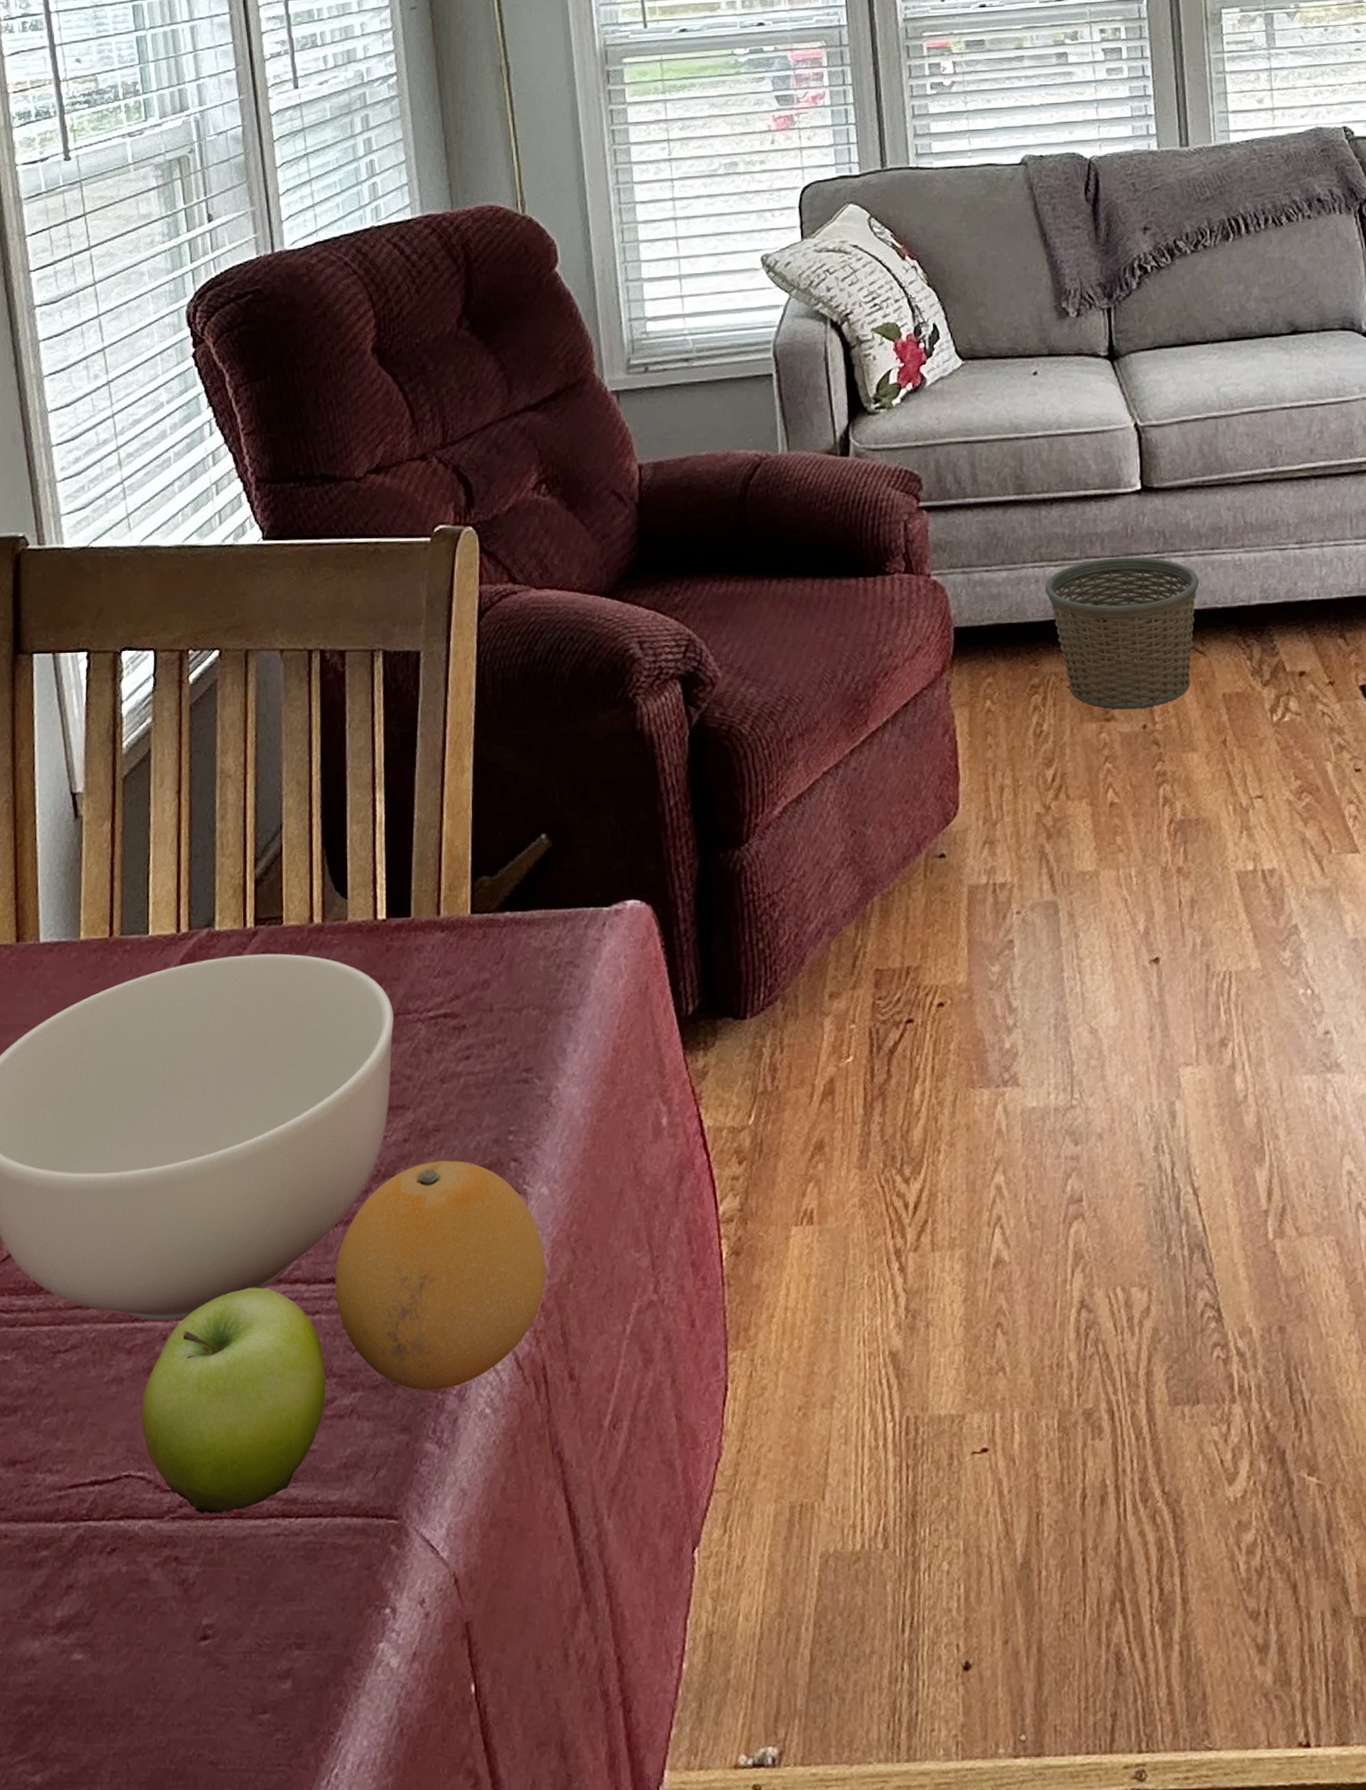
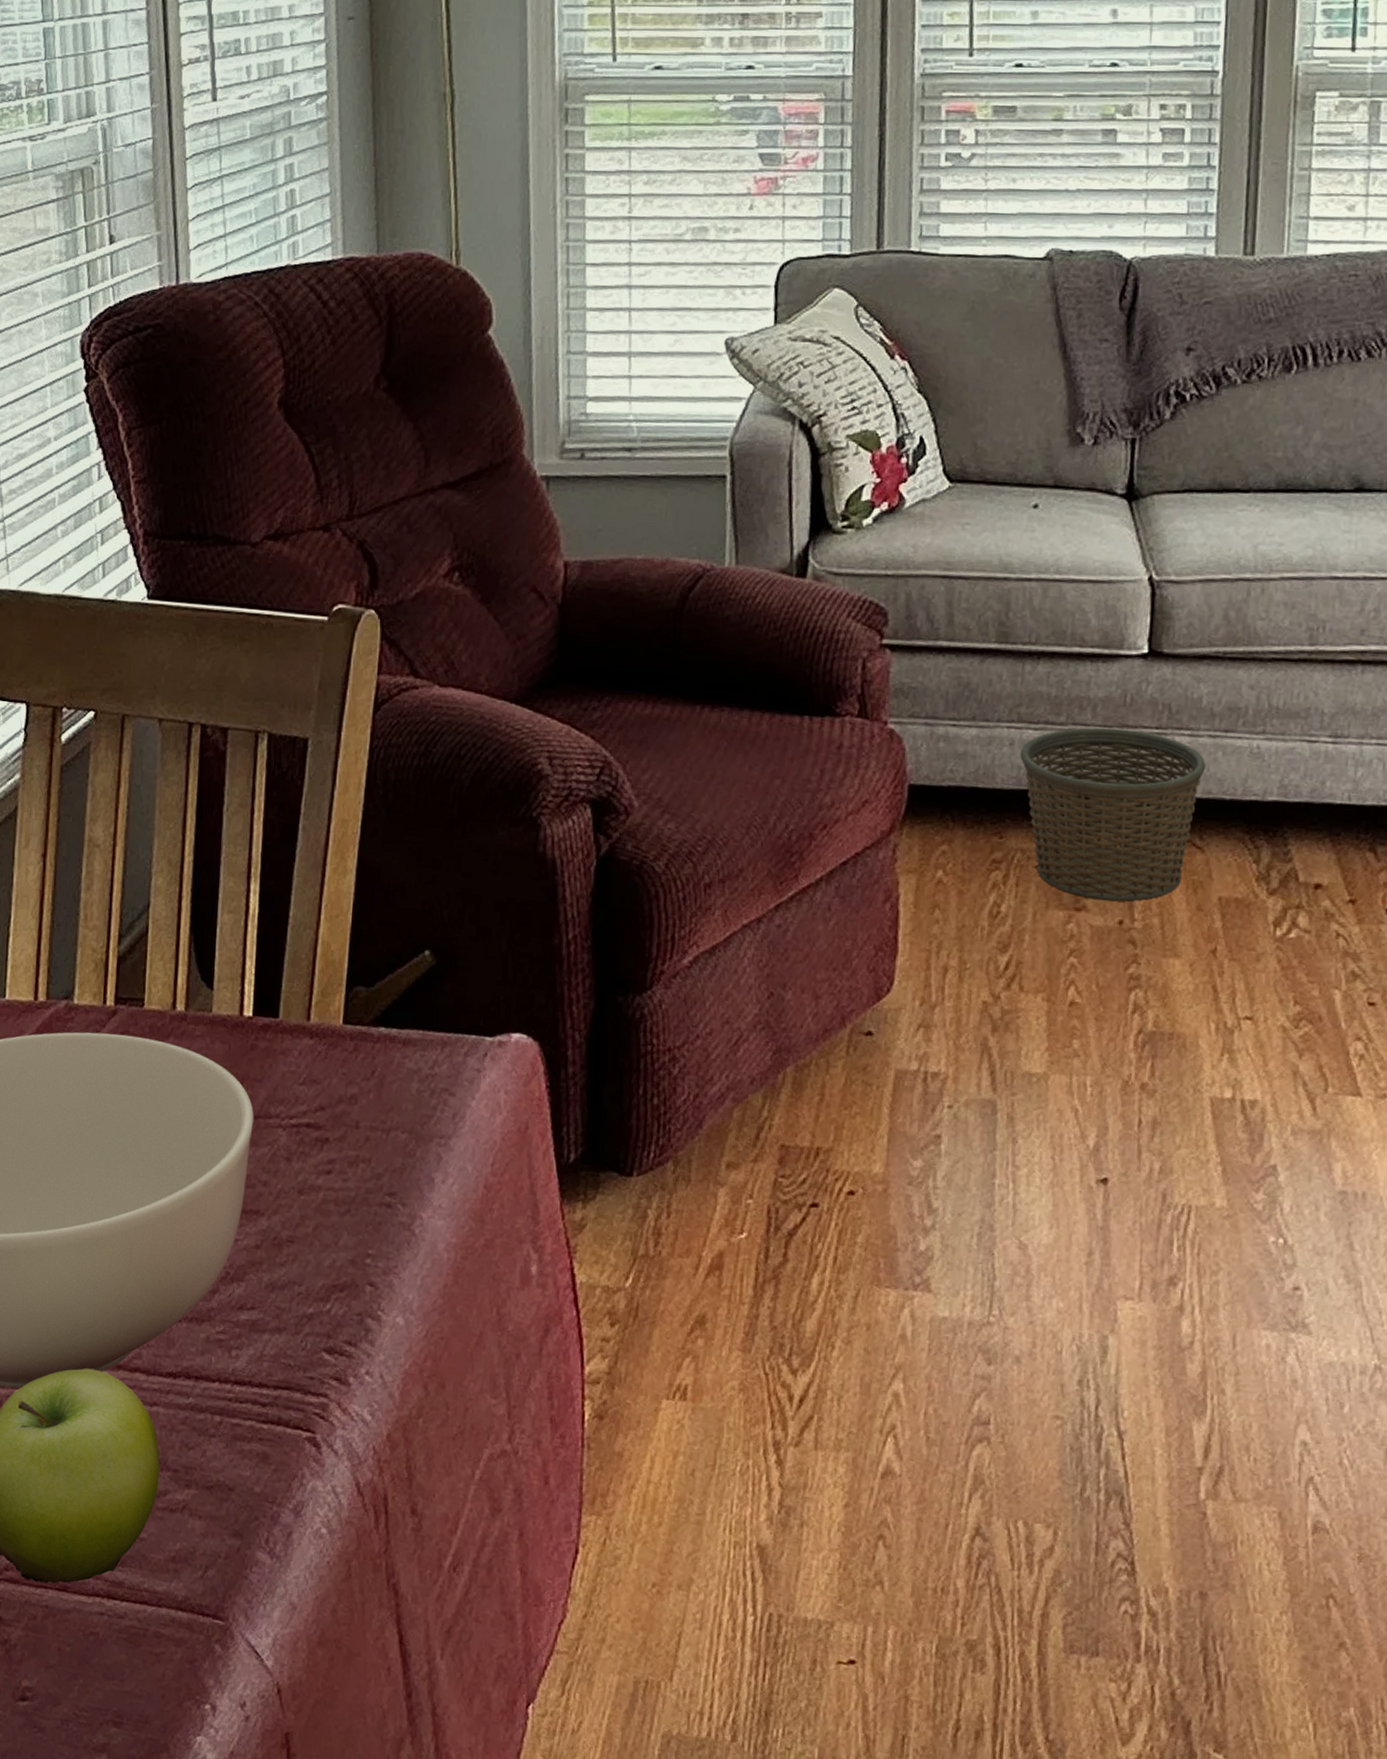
fruit: present [335,1160,546,1391] -> none [174,1272,395,1502]

